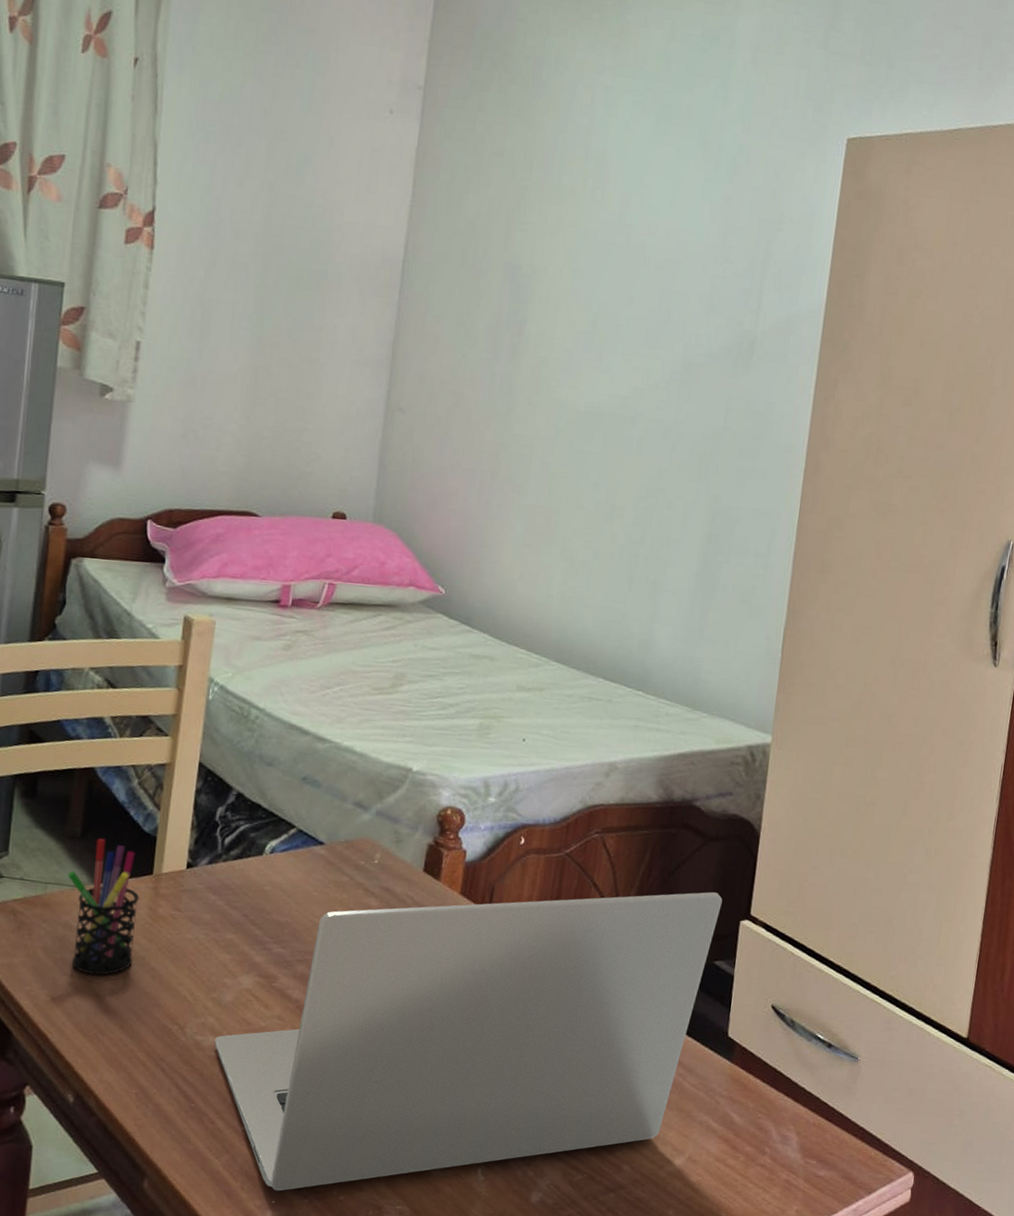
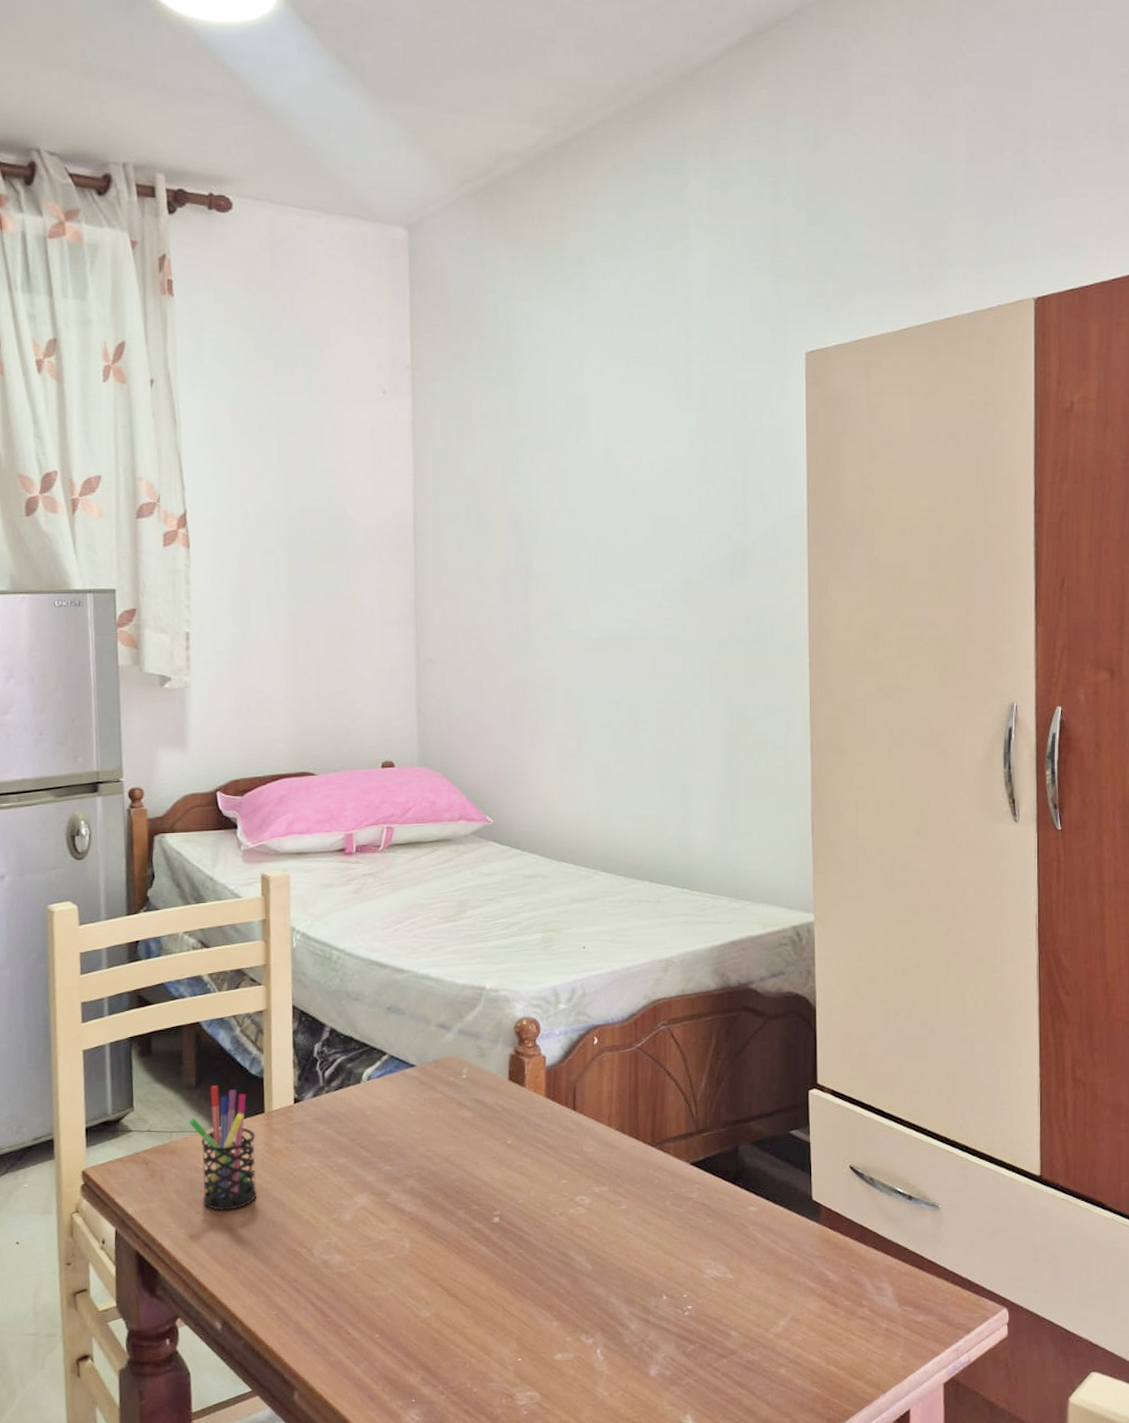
laptop: present [214,892,723,1192] -> none [340,1067,789,1391]

